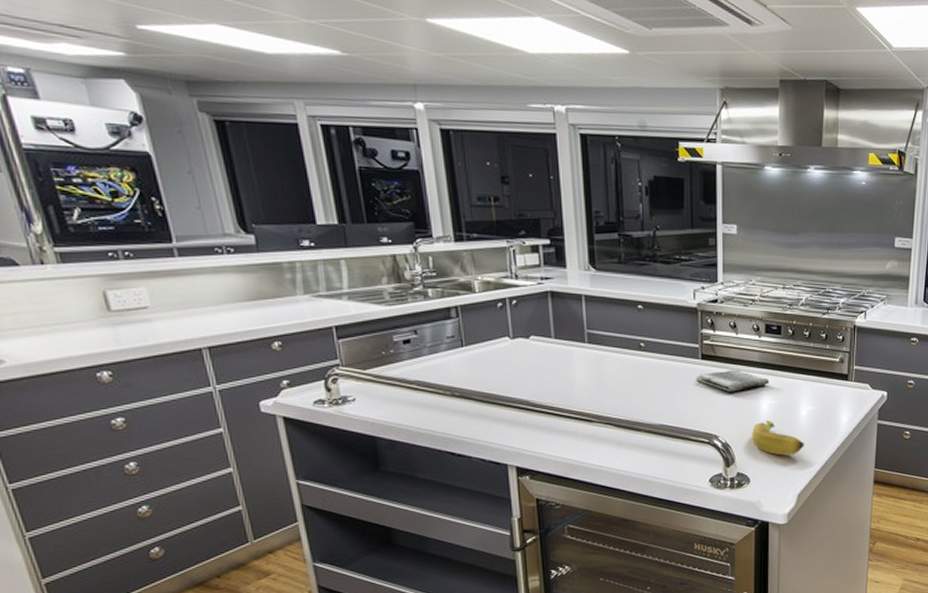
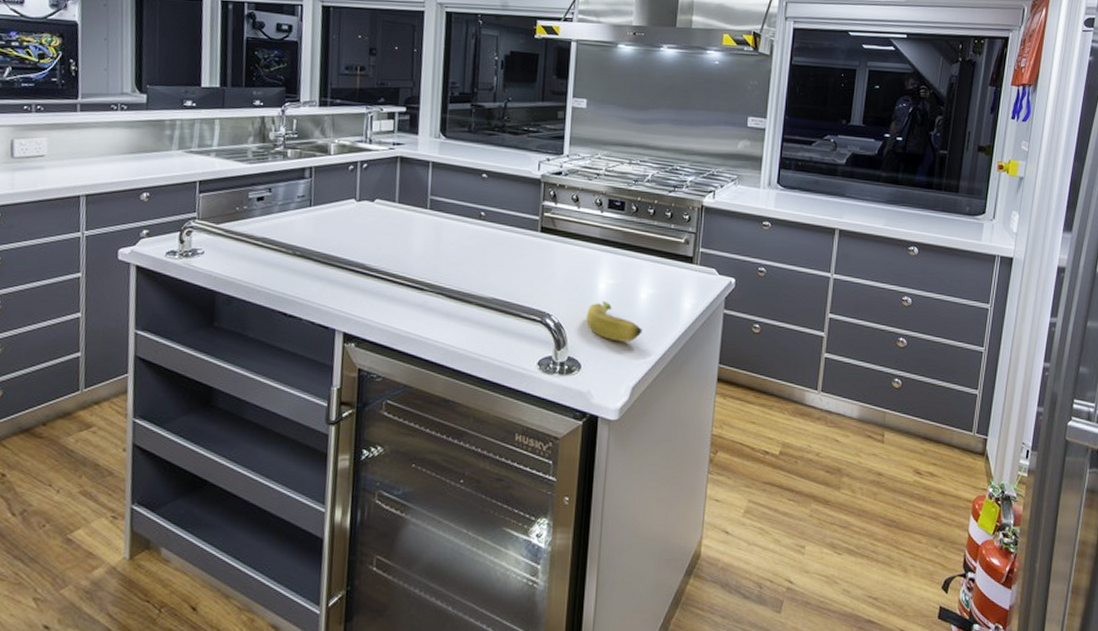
dish towel: present [695,370,769,392] -> none [533,245,609,268]

